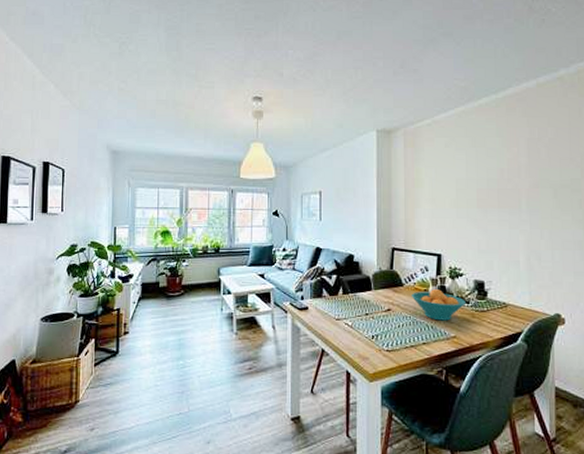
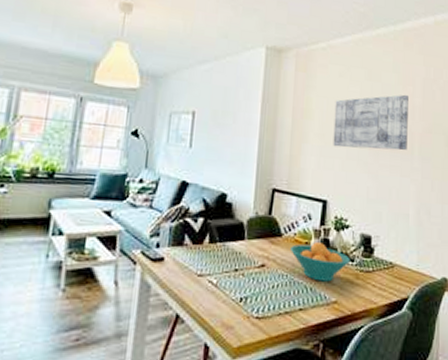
wall art: none [443,155,515,209] -> present [333,94,409,151]

